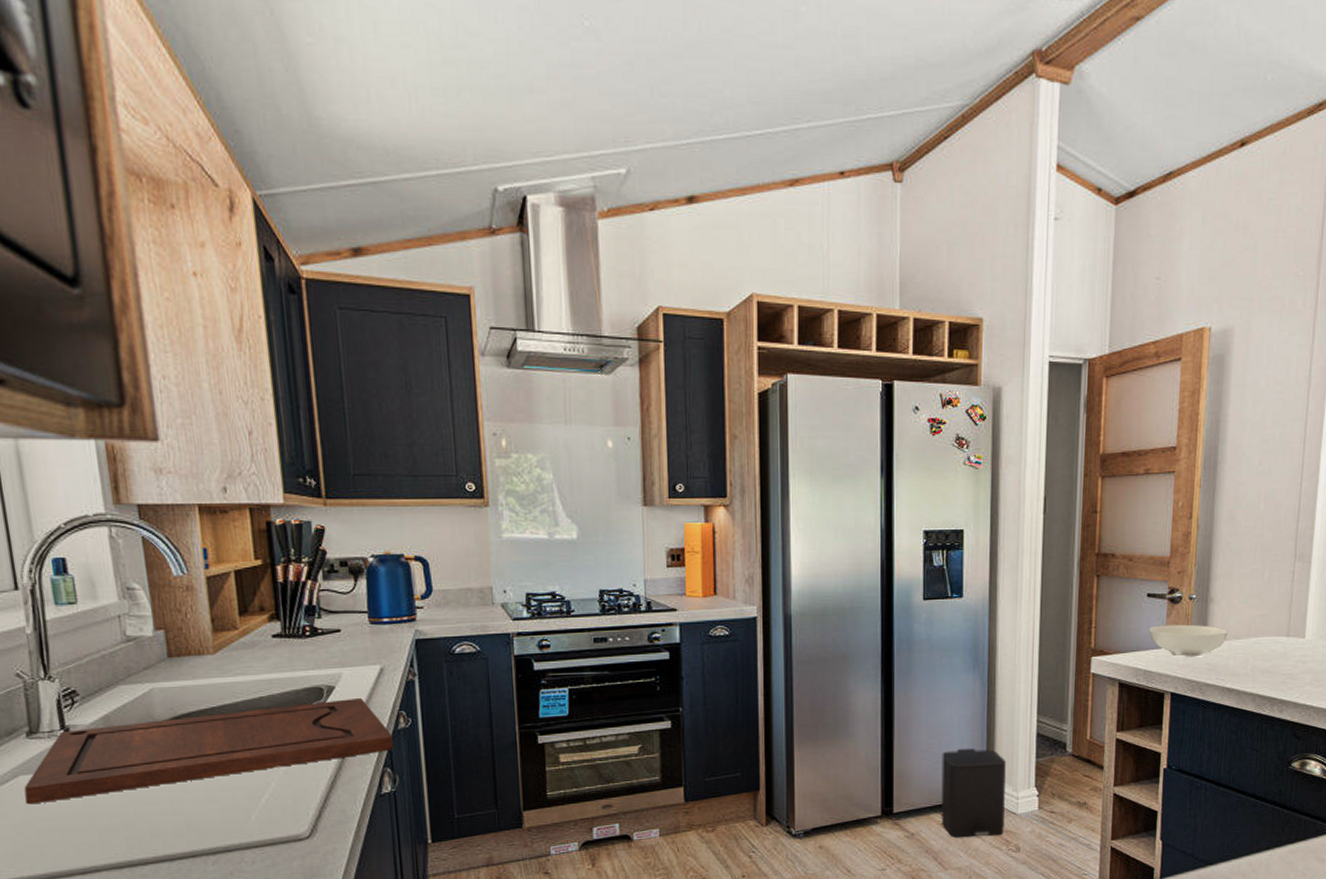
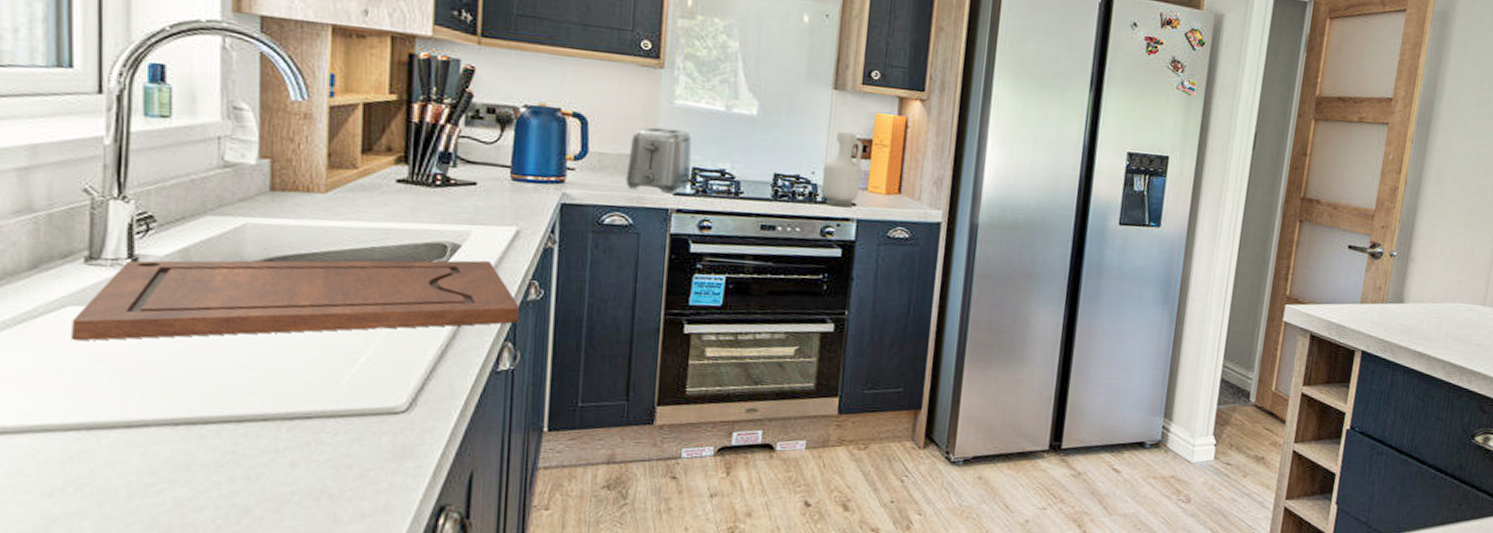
toaster: none [468,560,525,619] -> present [625,127,692,193]
ceramic jug: none [643,545,679,614] -> present [822,132,863,208]
pedal bin: present [941,748,1006,837] -> none [1111,386,1186,483]
bowl: present [1148,624,1229,657] -> none [1345,279,1426,316]

